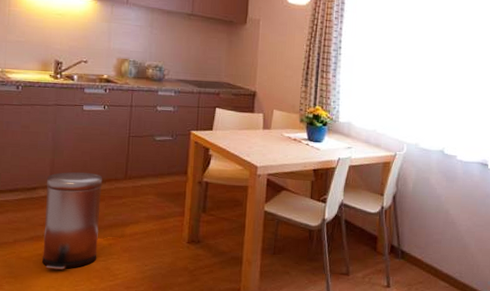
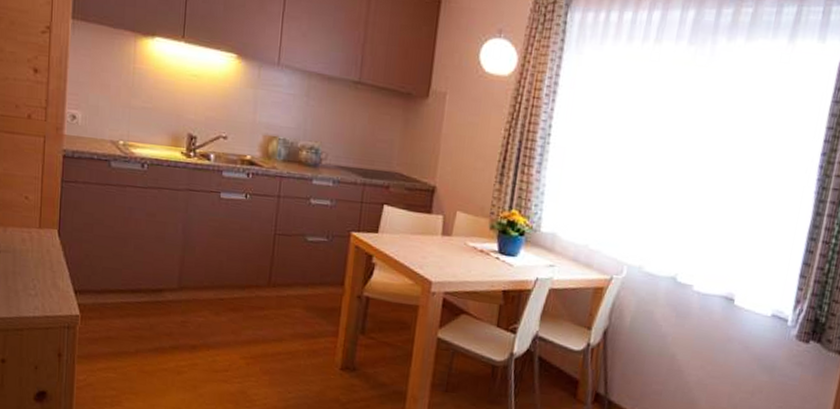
pedal bin: present [42,172,103,270] -> none [168,273,242,390]

